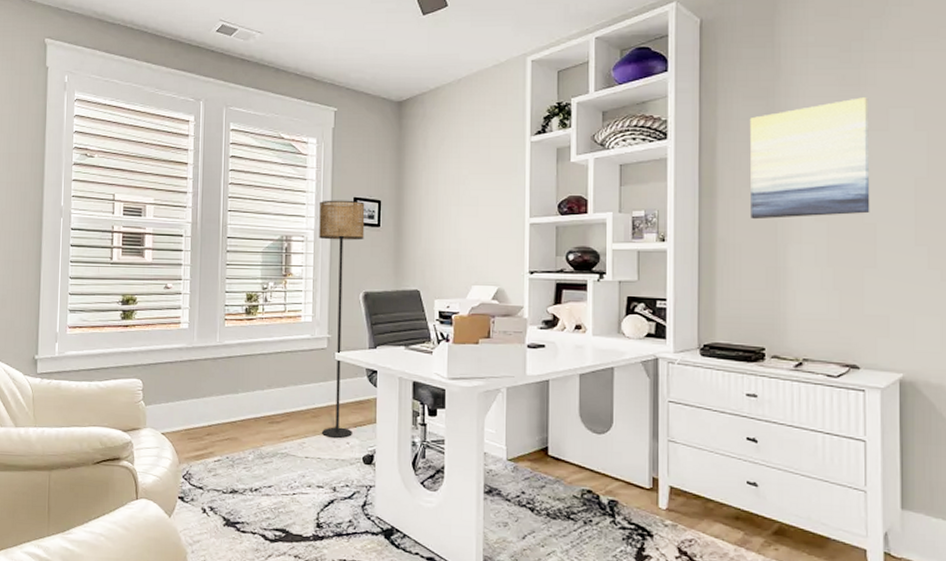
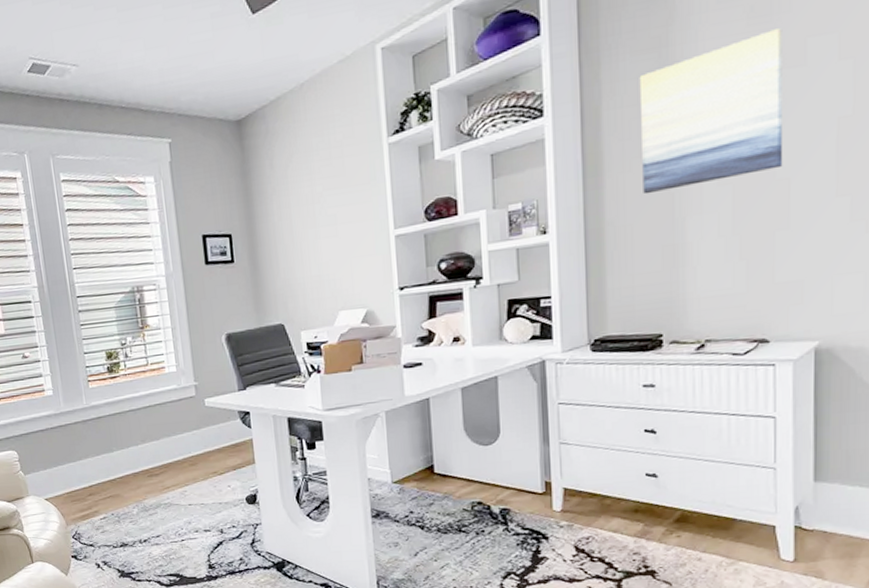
floor lamp: present [319,200,365,439] -> none [167,238,233,484]

